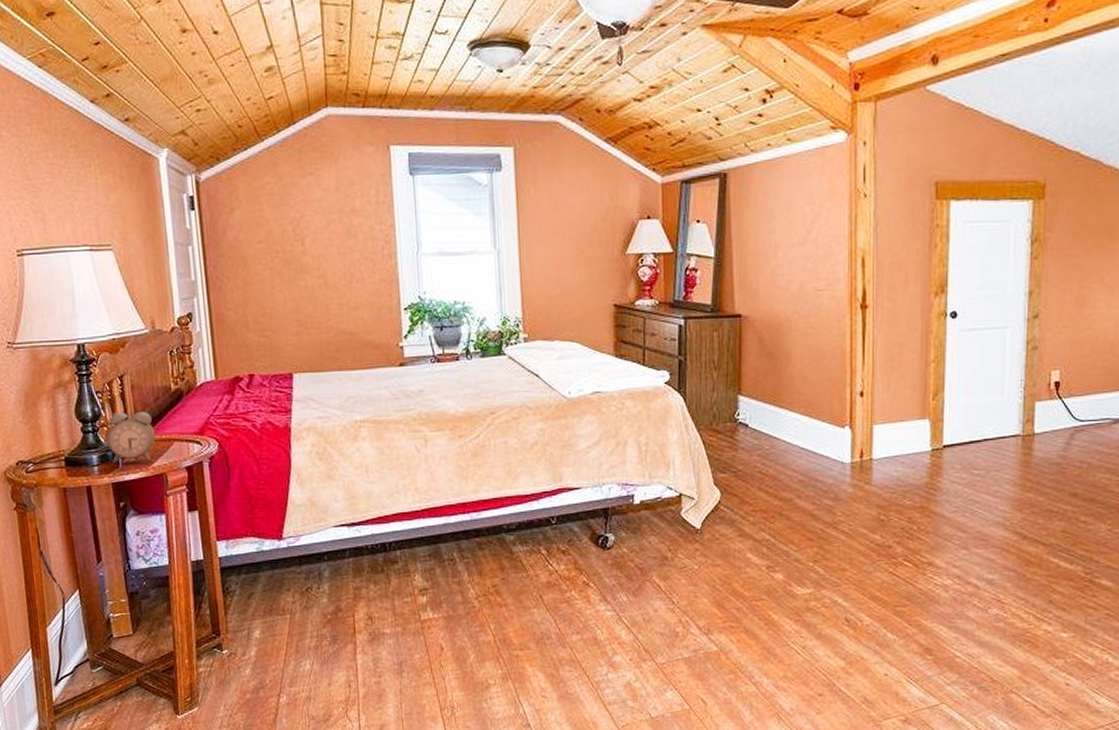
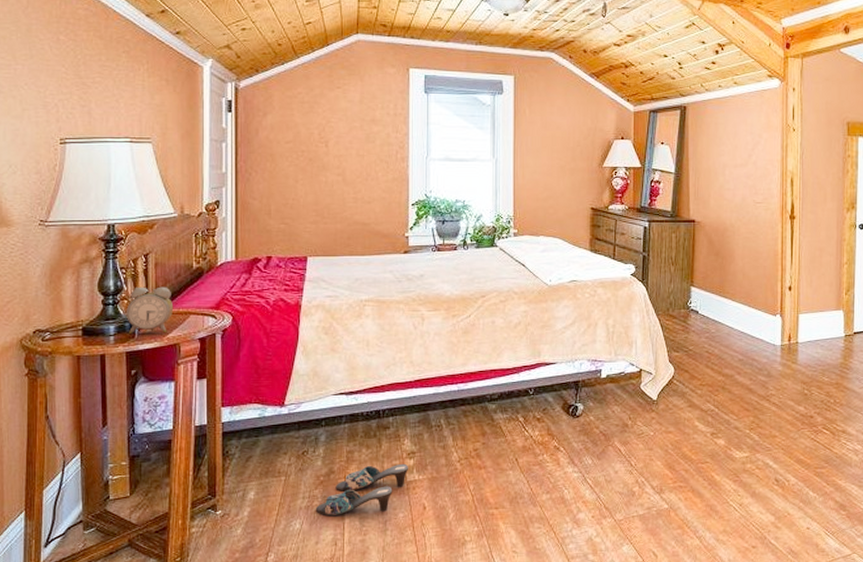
slippers: none [326,601,423,657] -> present [316,463,409,517]

